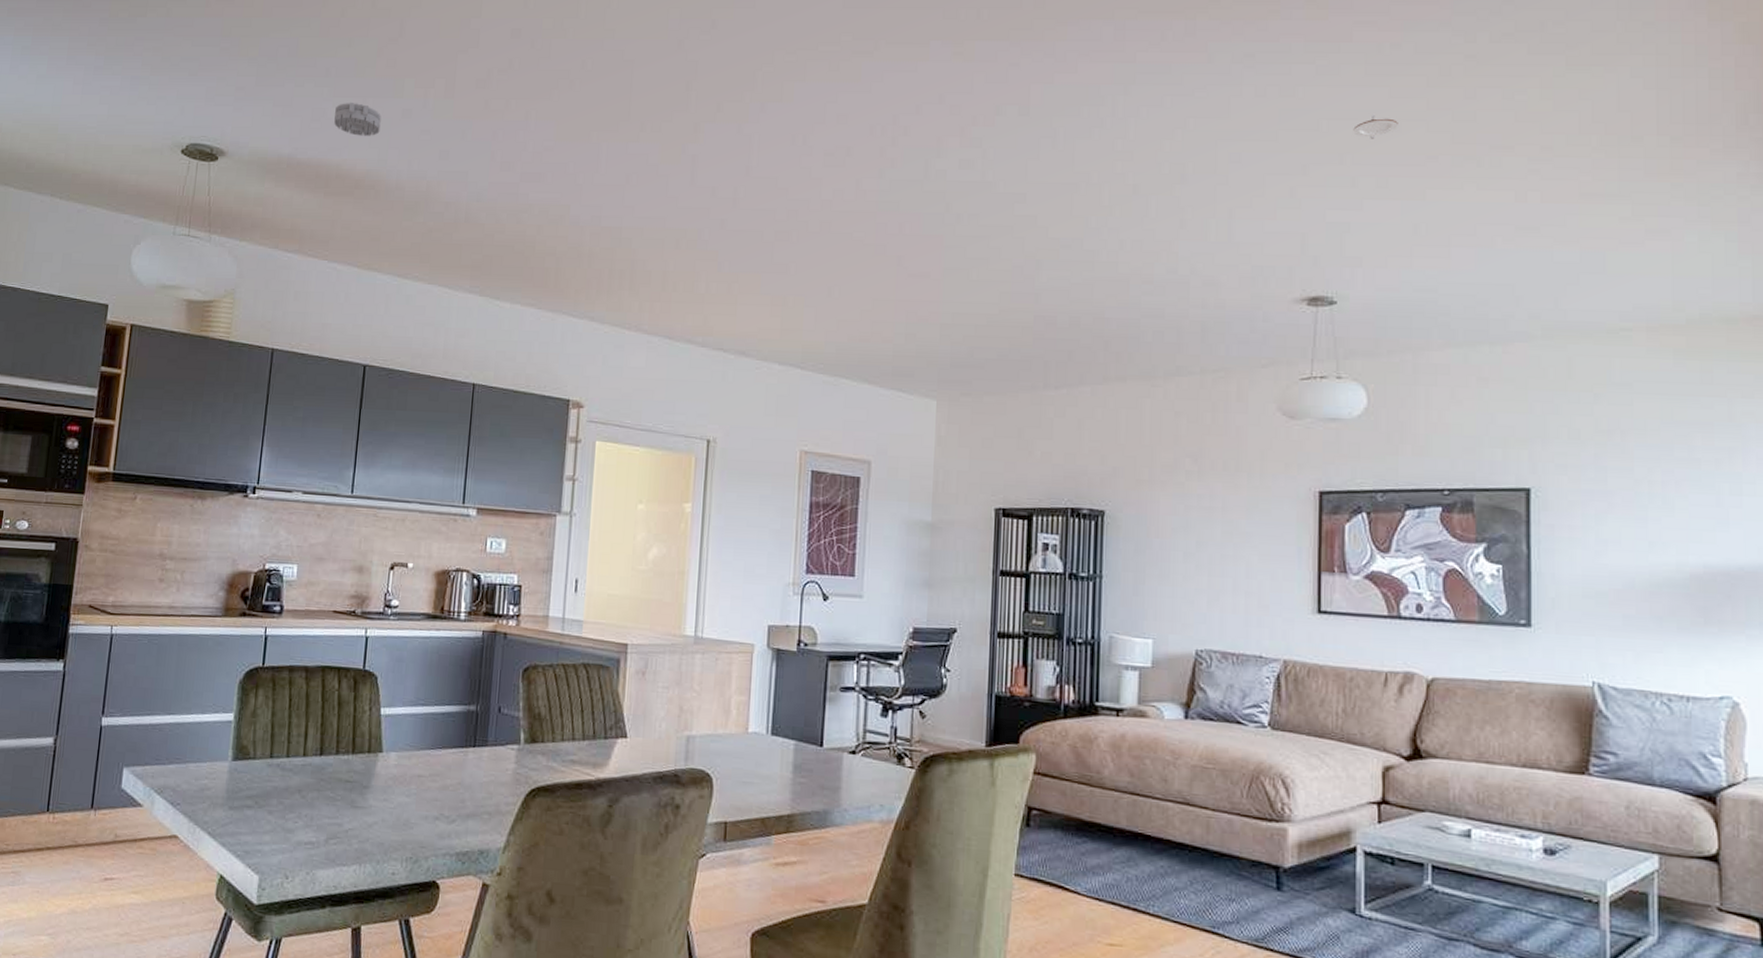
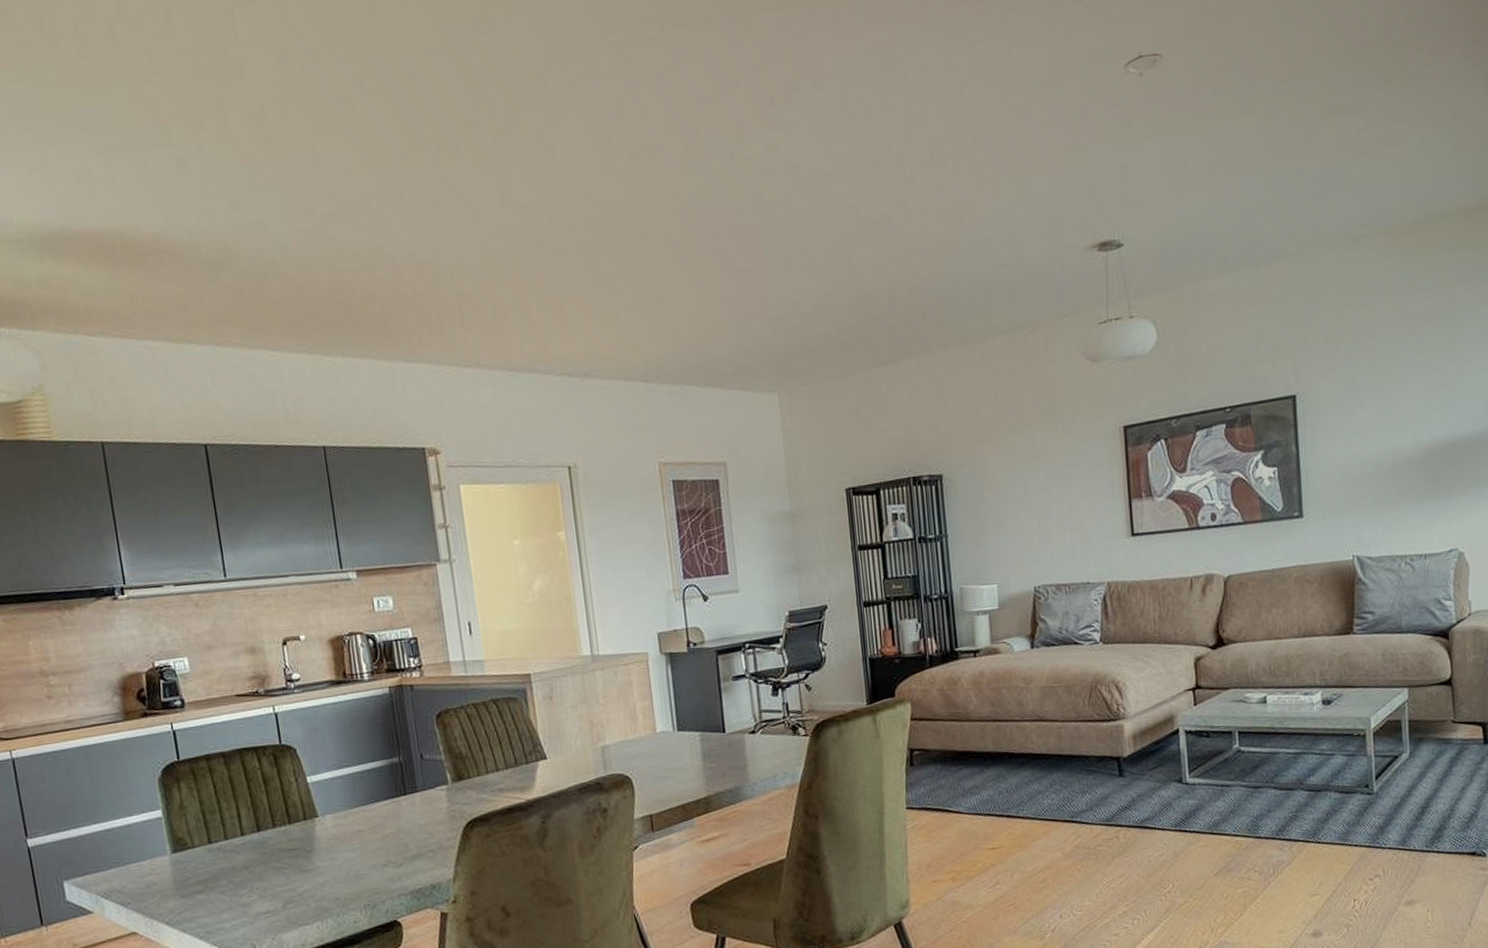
smoke detector: present [334,102,381,136] -> none [100,157,158,196]

